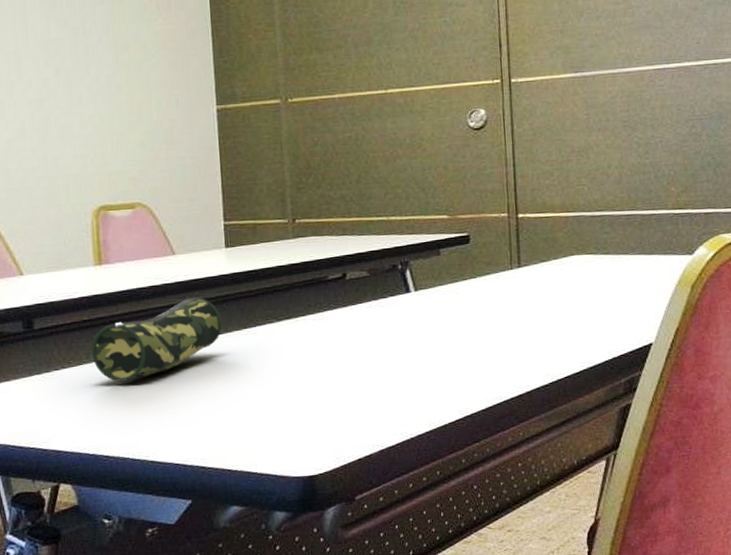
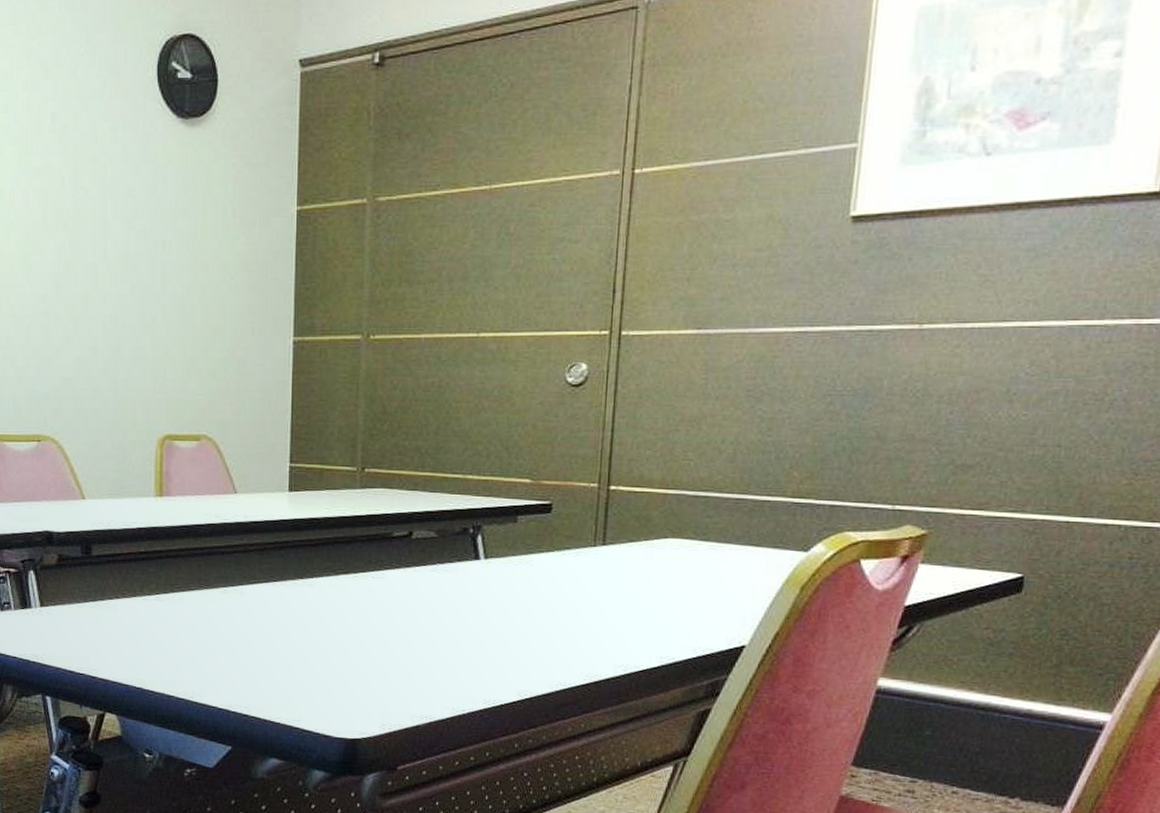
pencil case: present [91,297,222,382] -> none [146,540,278,619]

